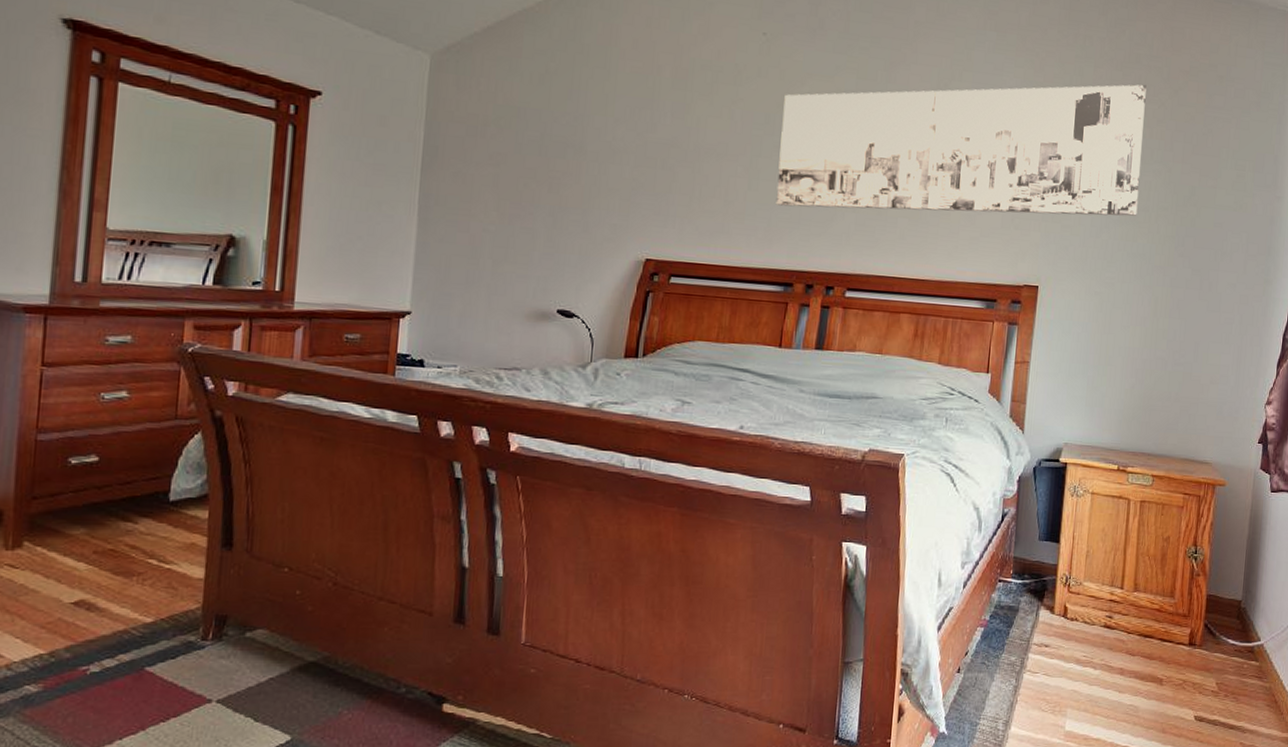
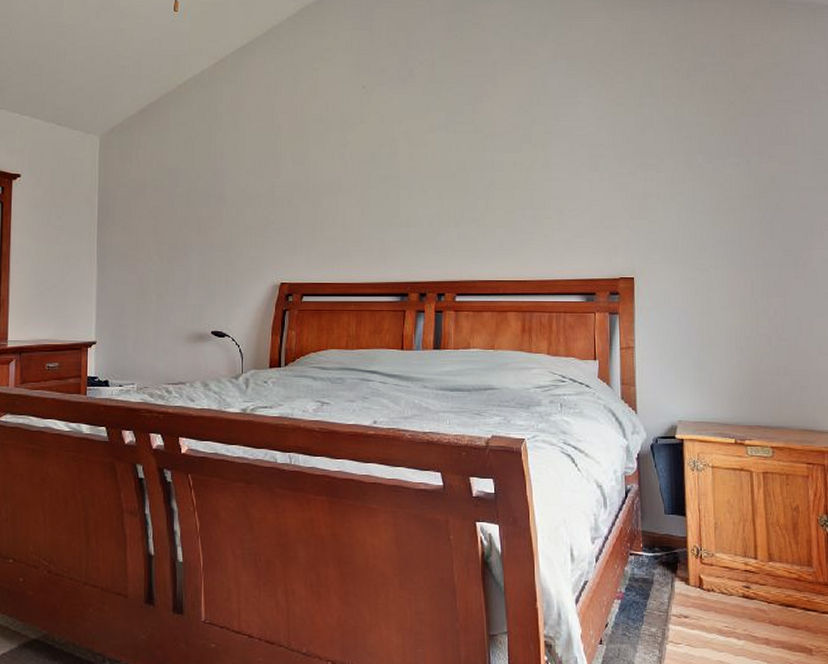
wall art: present [776,84,1147,217] -> none [385,88,721,228]

